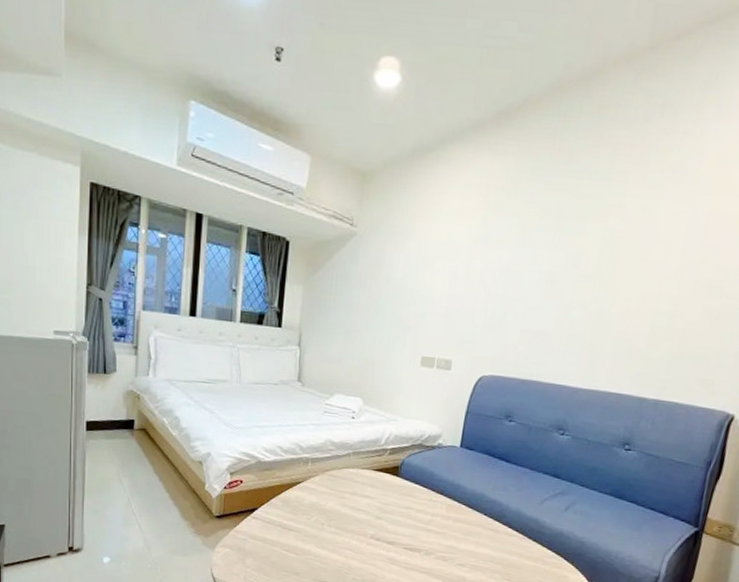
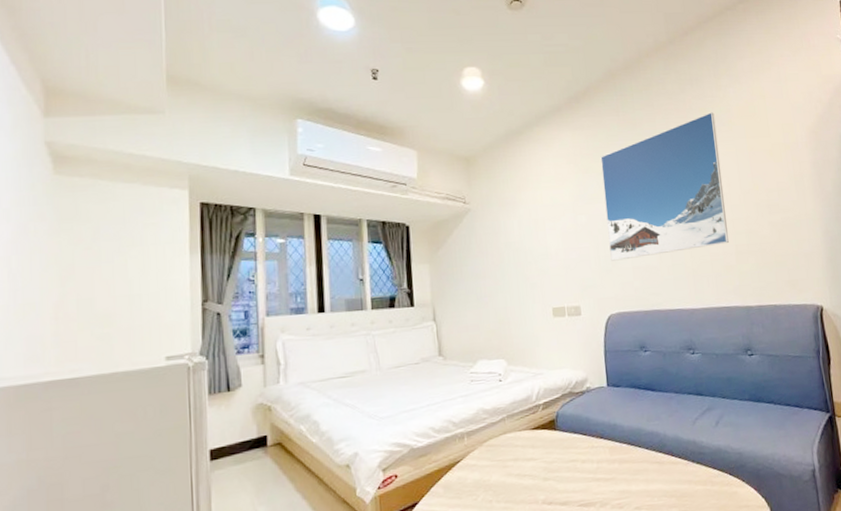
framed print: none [498,154,680,323] -> present [600,112,729,261]

